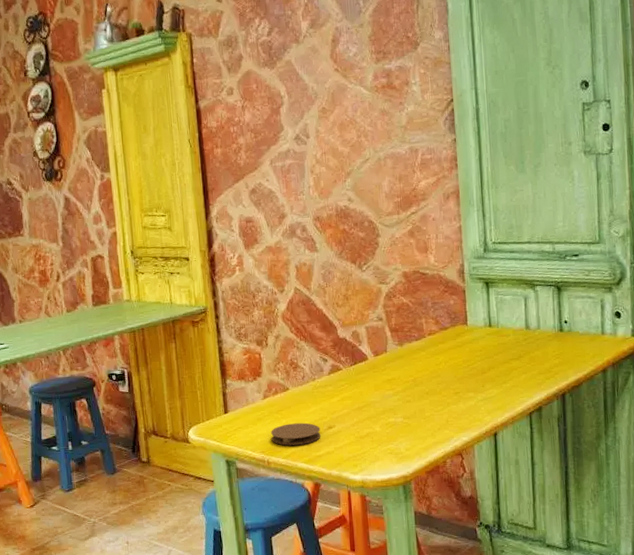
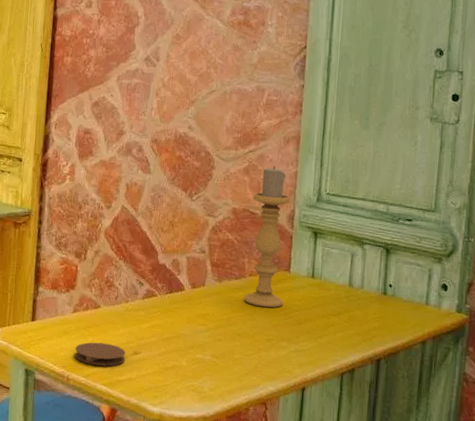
candle holder: none [421,224,465,363] -> present [243,166,291,308]

